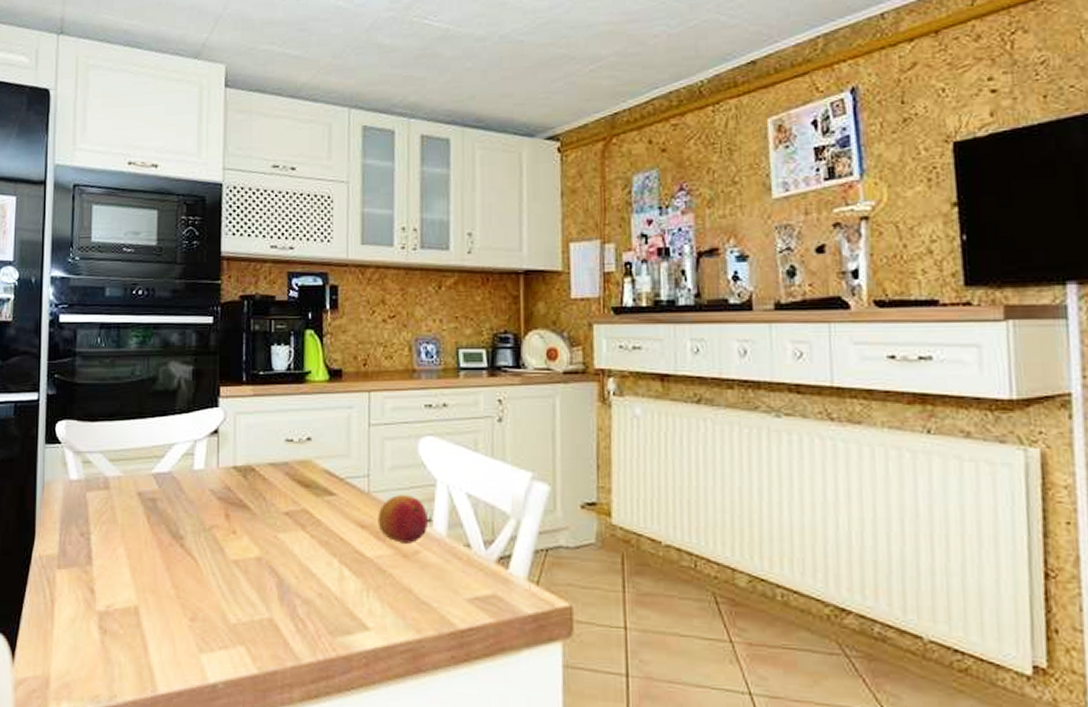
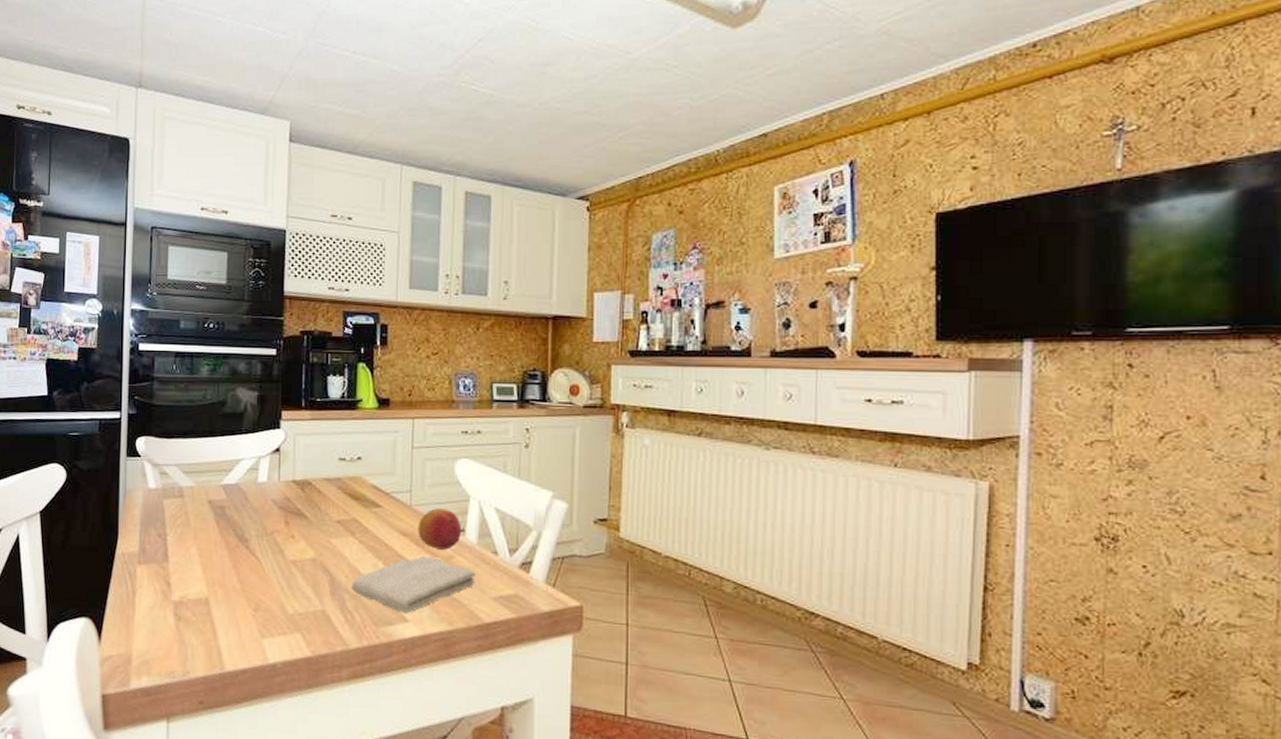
washcloth: none [303,551,446,619] -> present [351,555,475,613]

